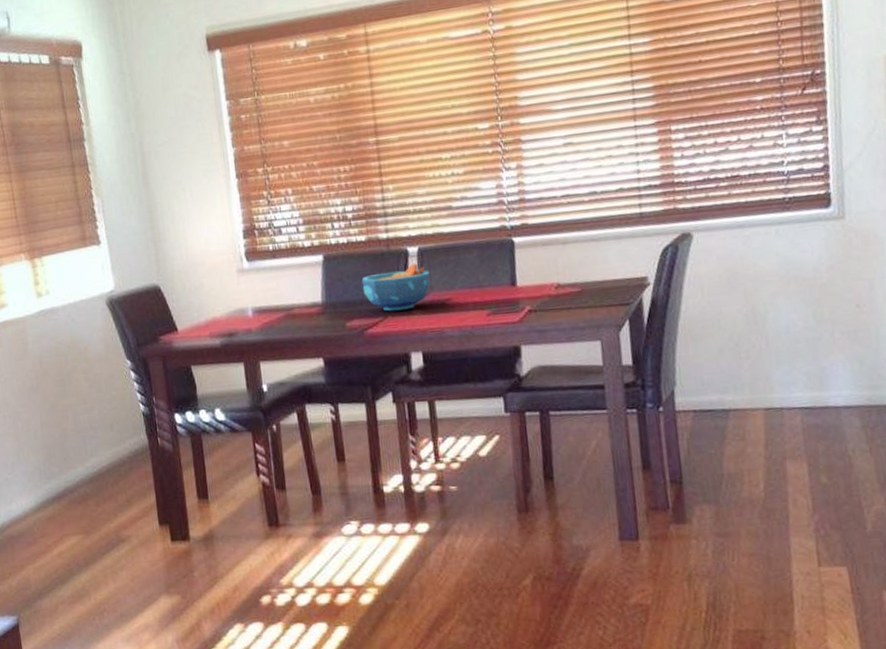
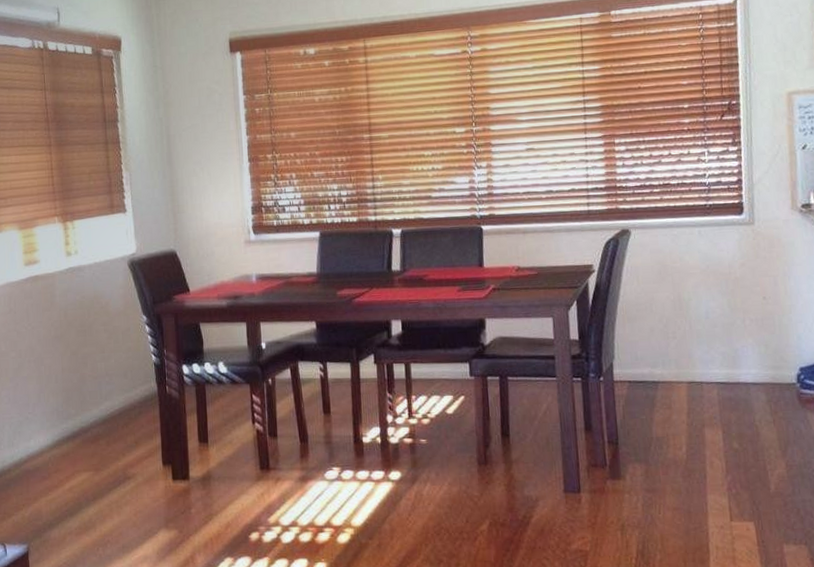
bowl: present [361,263,430,311] -> none [352,243,411,284]

